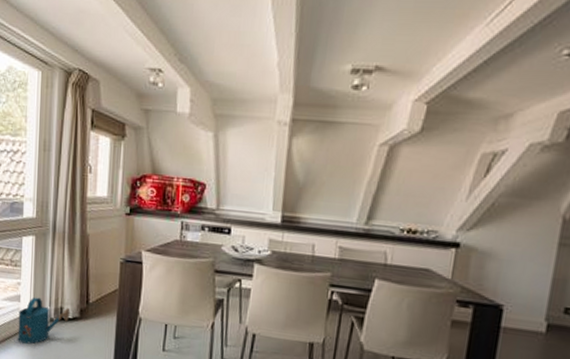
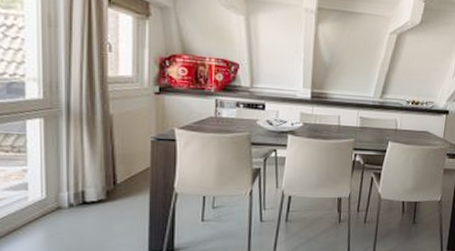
watering can: present [17,297,70,344] -> none [26,183,94,233]

